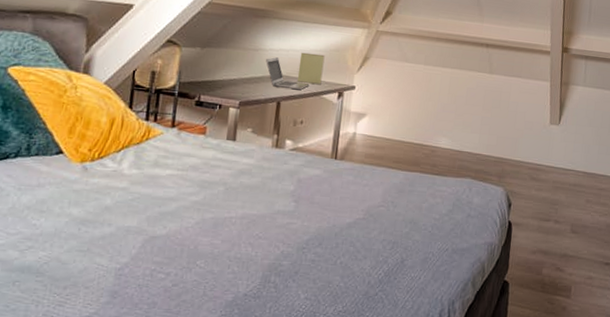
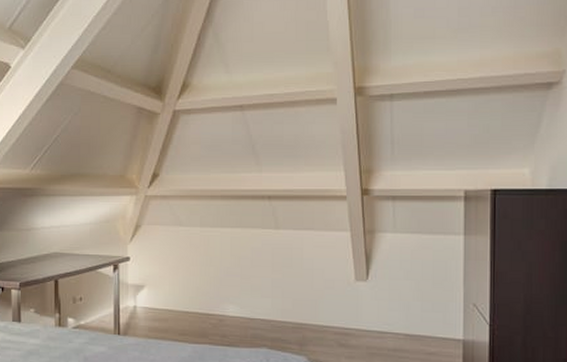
laptop: present [266,57,310,90] -> none [39,235,84,267]
book: present [297,52,325,84] -> none [71,227,96,258]

